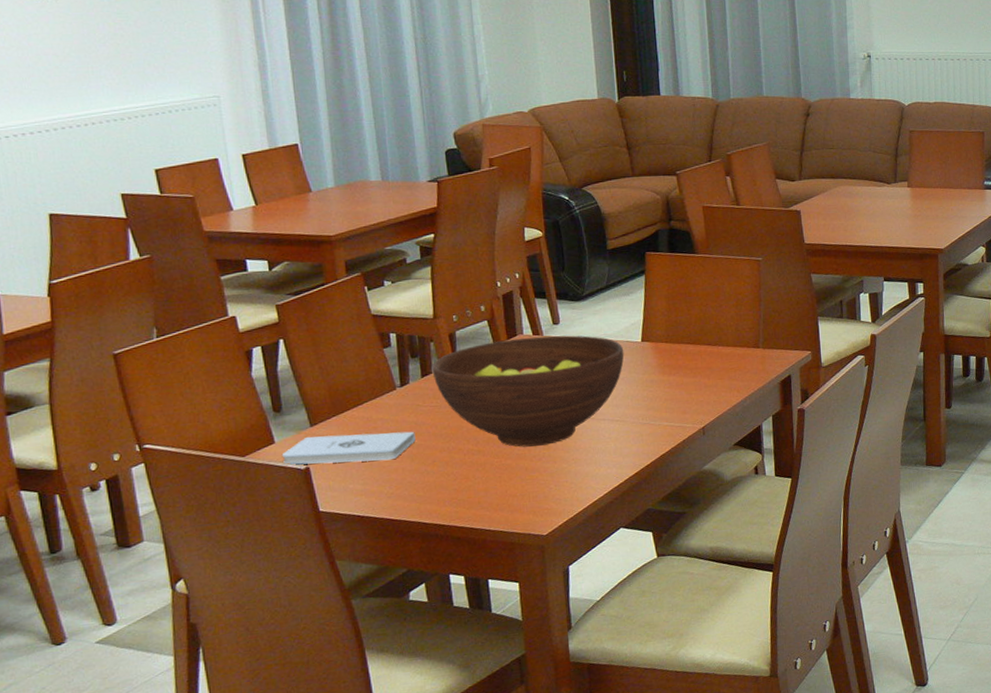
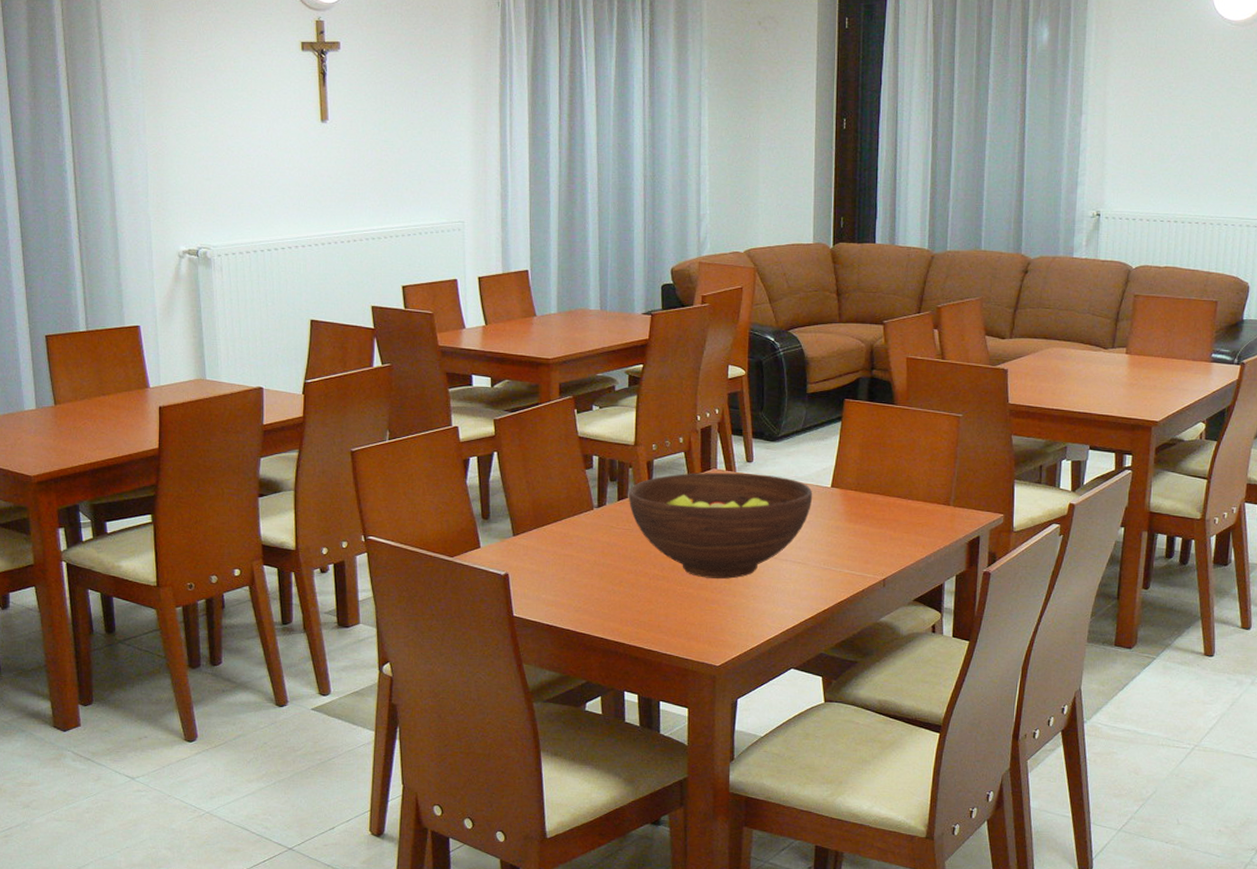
notepad: present [281,431,416,466] -> none [485,545,607,576]

